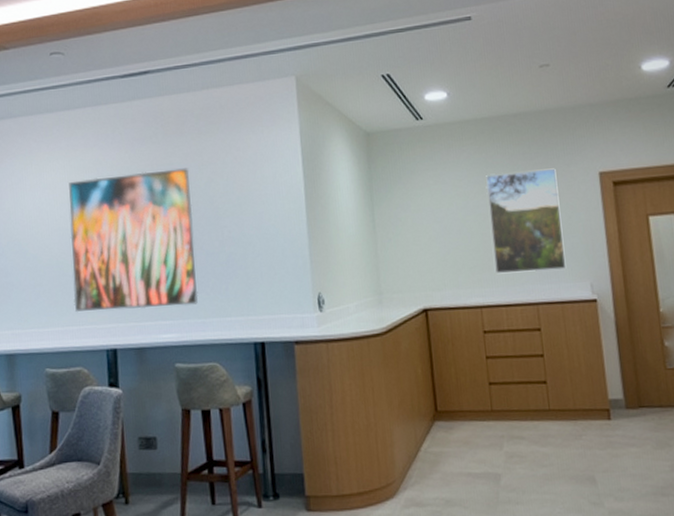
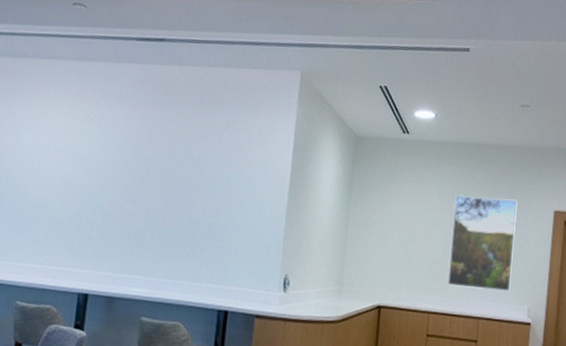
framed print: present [69,168,198,313] -> none [54,129,187,265]

